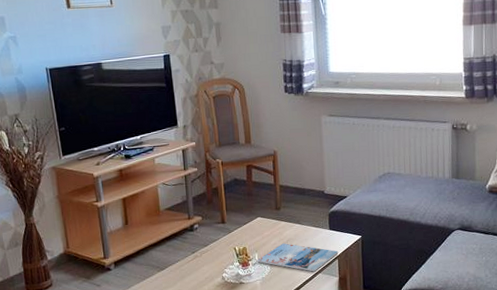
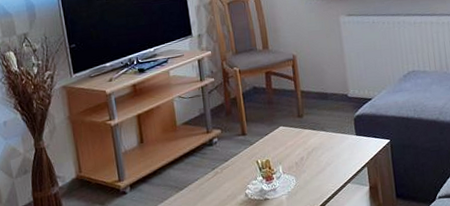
magazine: present [257,243,339,272] -> none [281,152,367,182]

